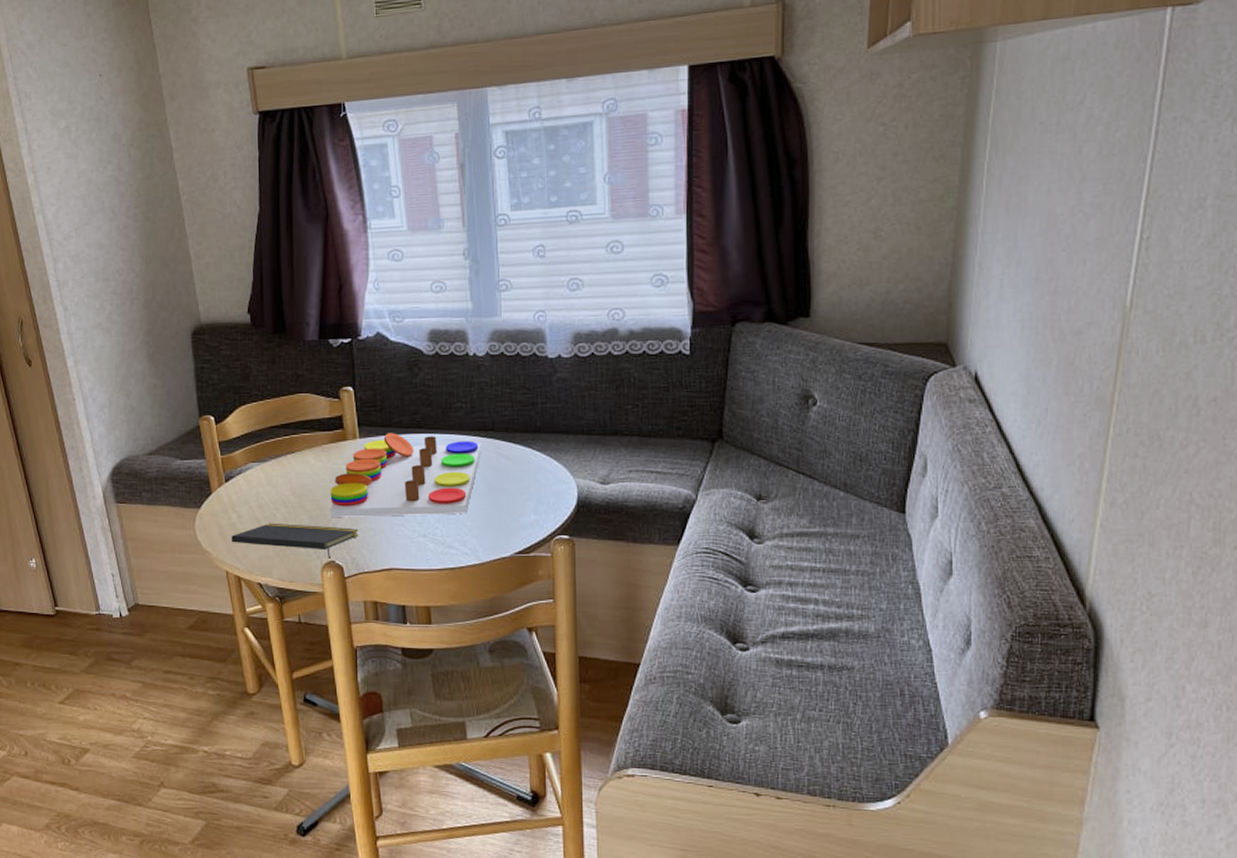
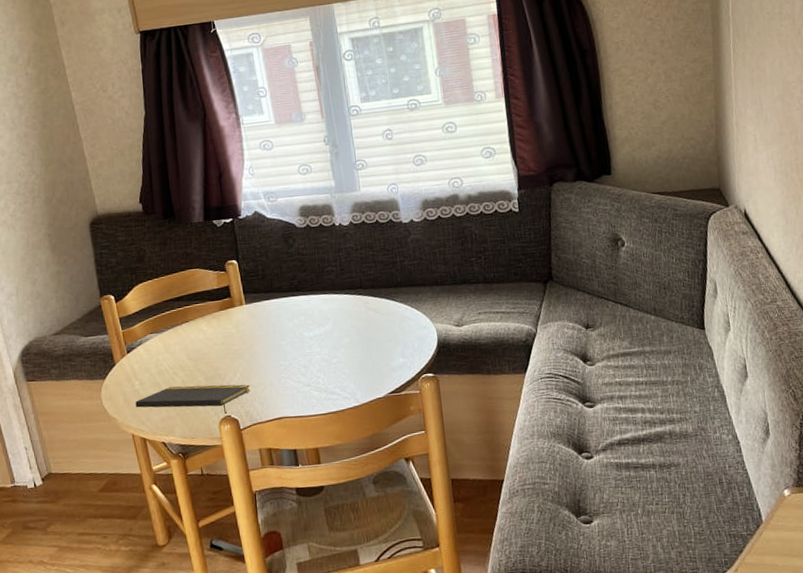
board game: present [329,433,482,517] -> none [222,297,353,376]

